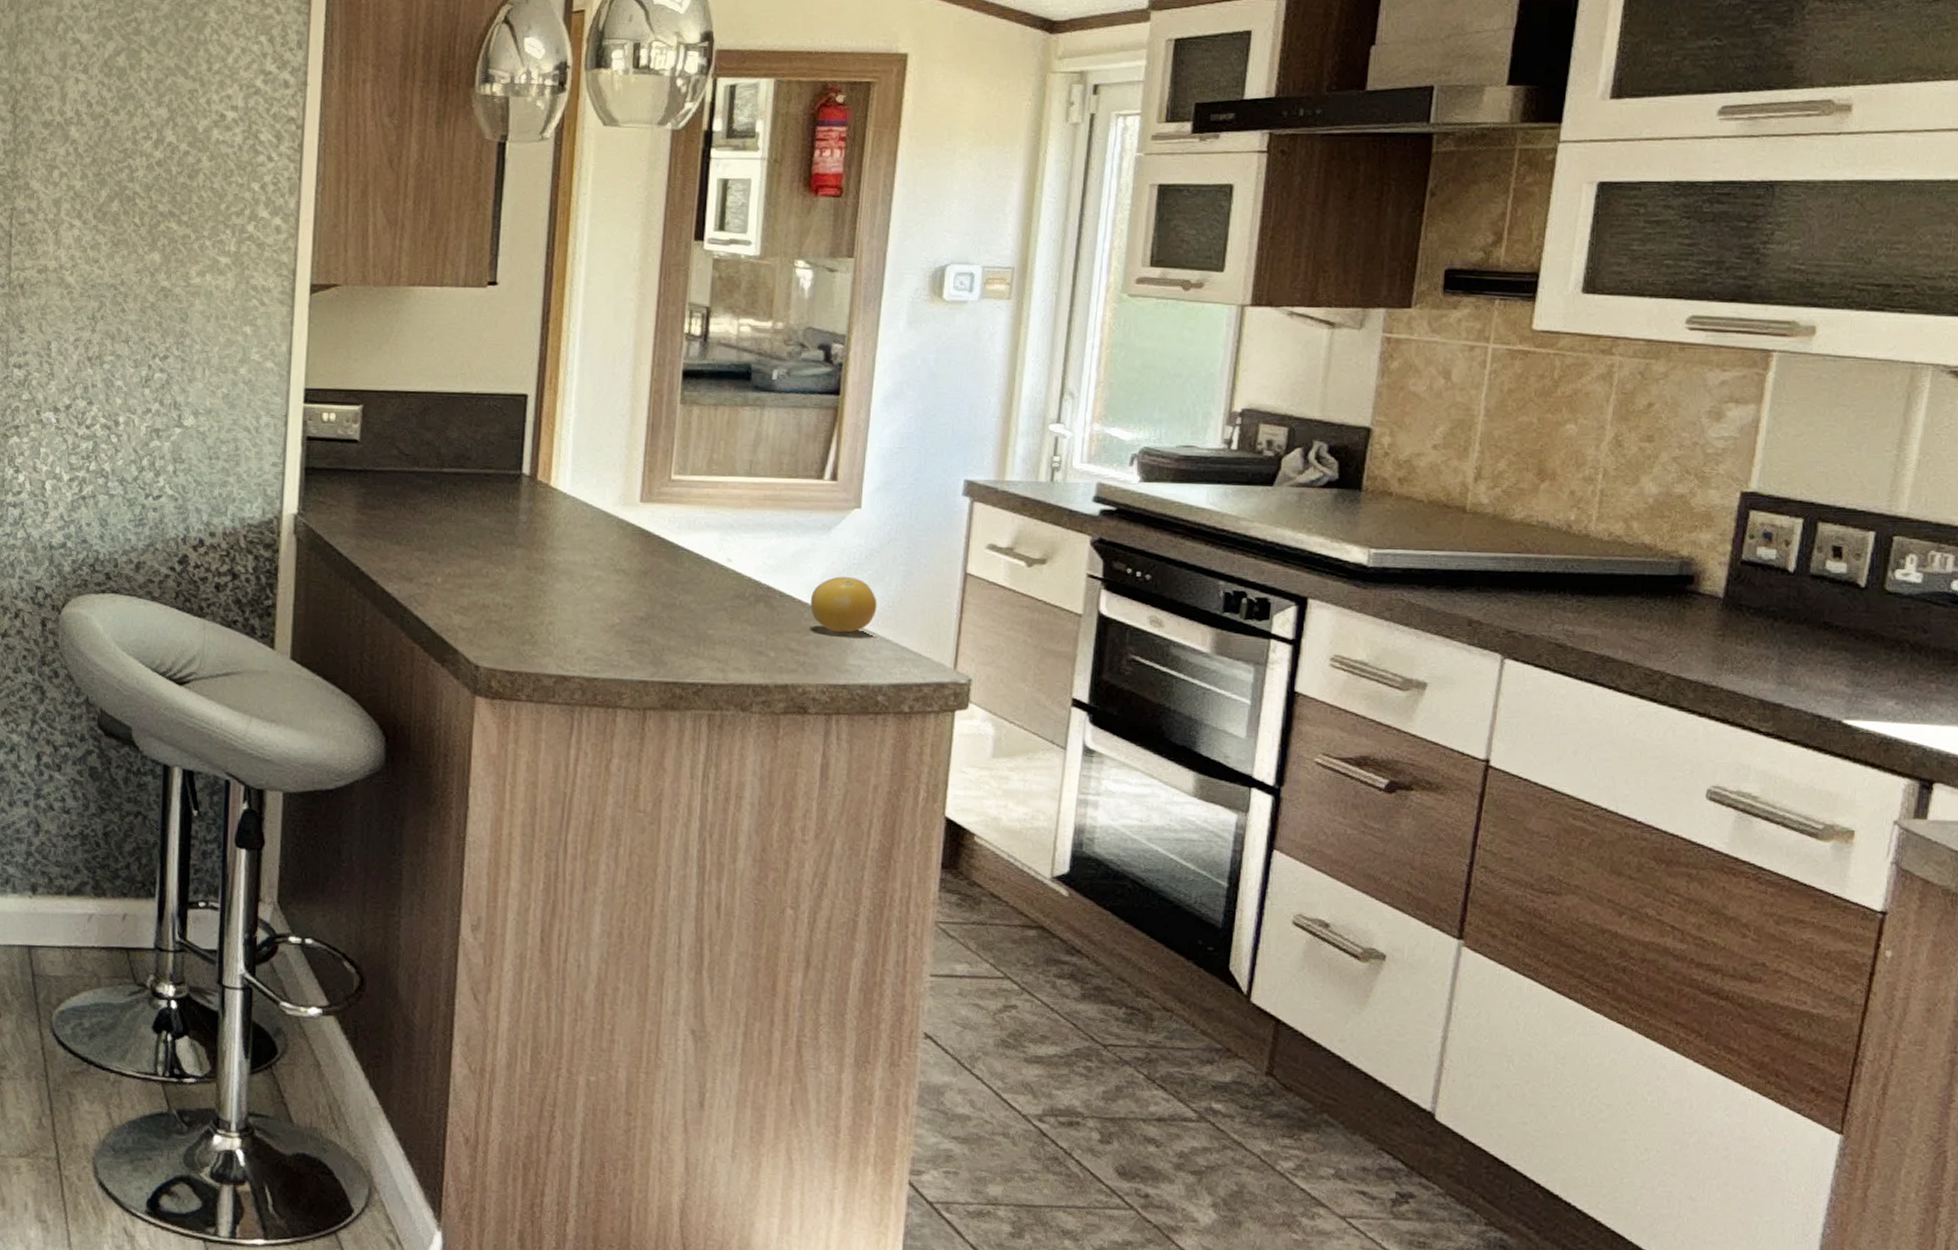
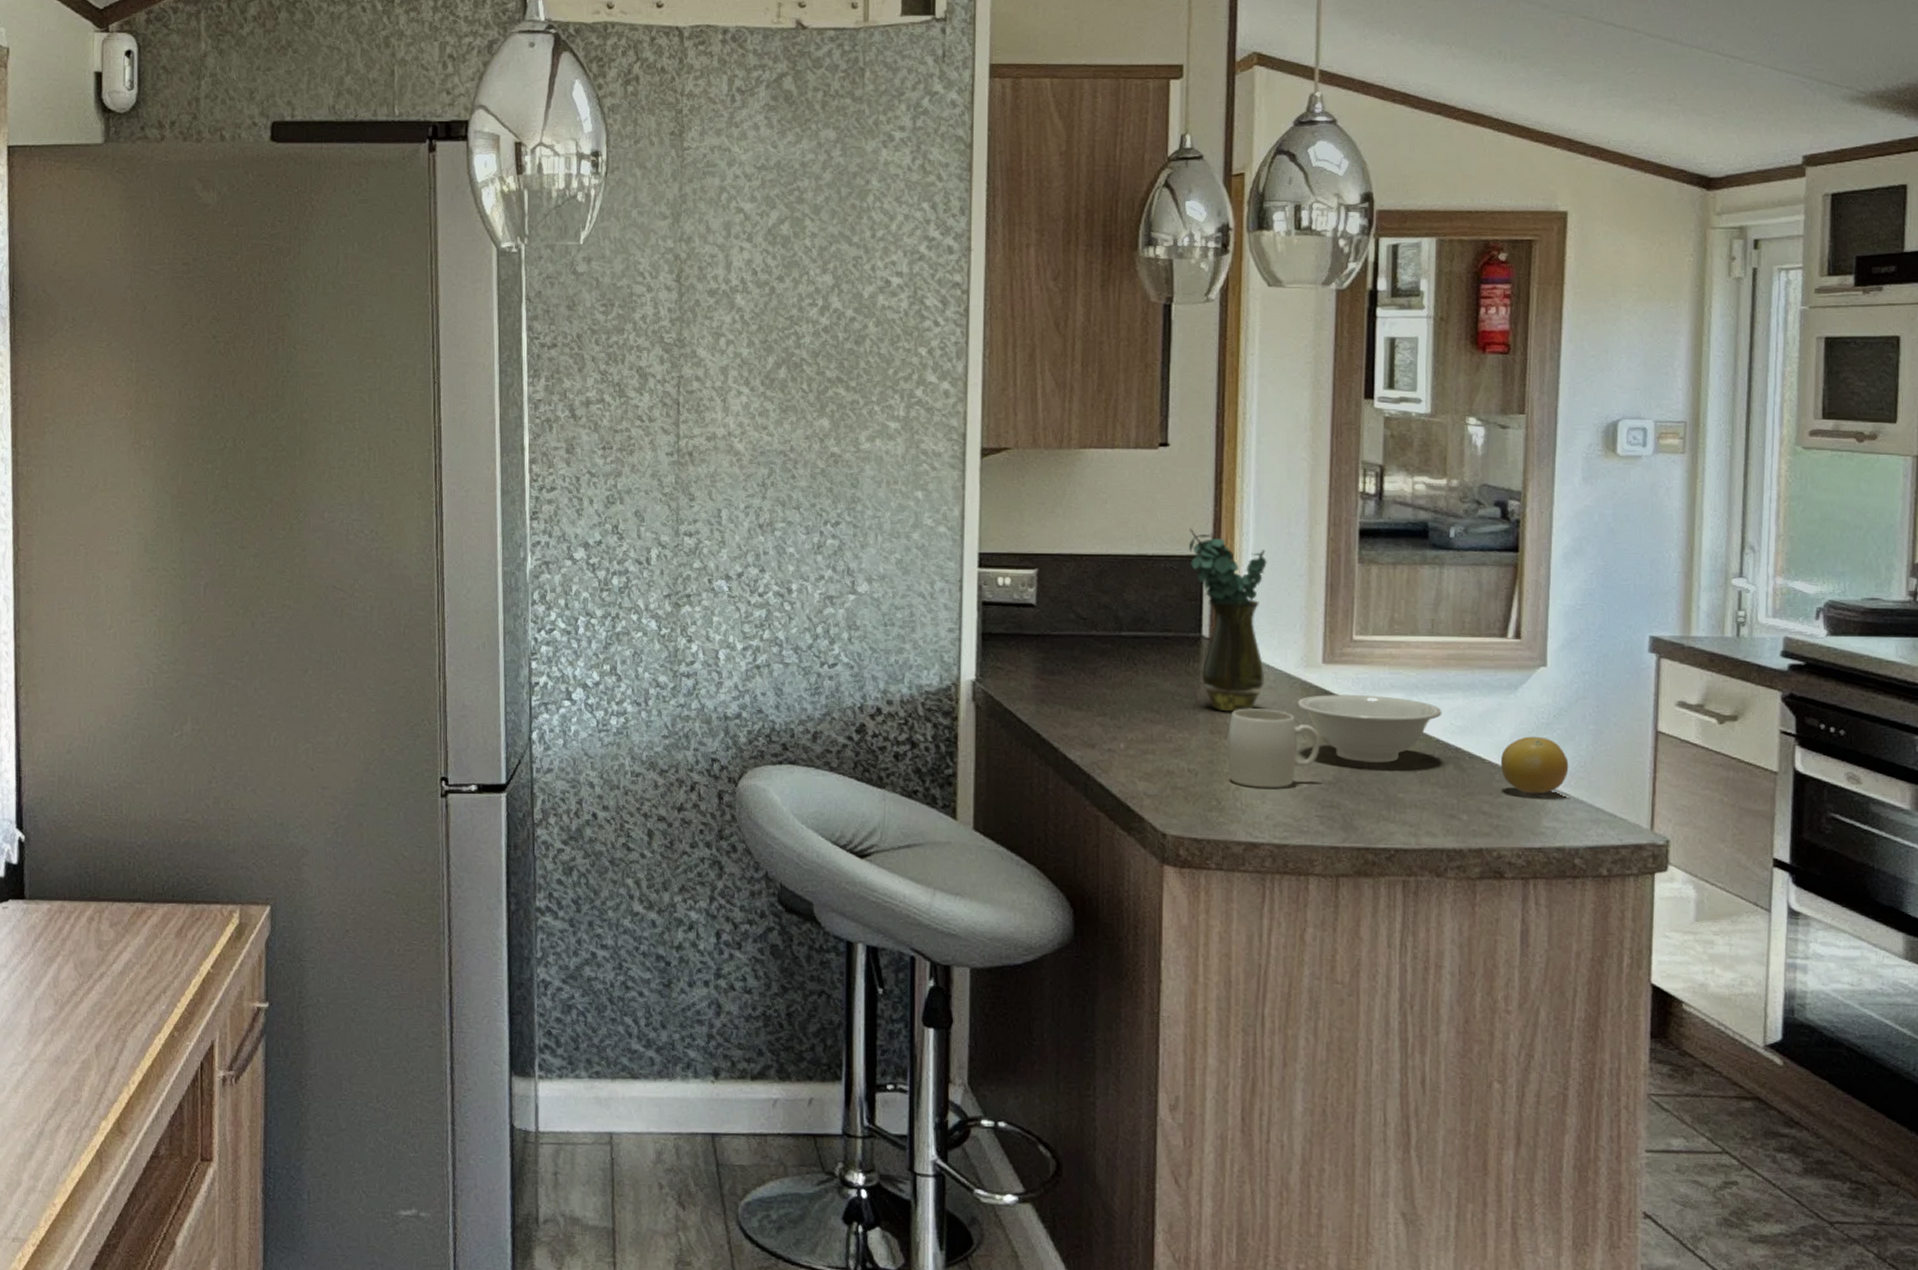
vase: none [512,367,590,548] -> present [1188,528,1267,712]
mug: none [542,545,634,622] -> present [1228,708,1320,787]
bowl: none [613,533,755,600] -> present [1297,695,1442,763]

